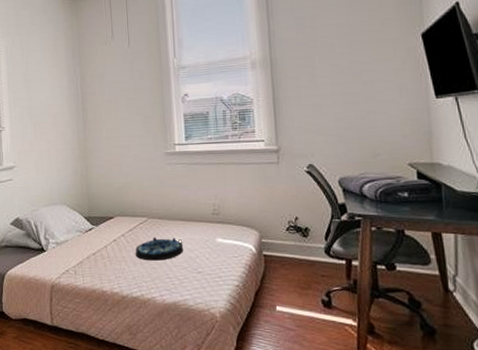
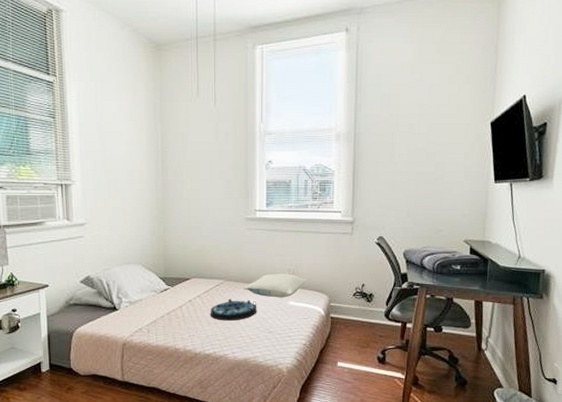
pillow: none [168,208,235,235] -> present [244,273,308,298]

